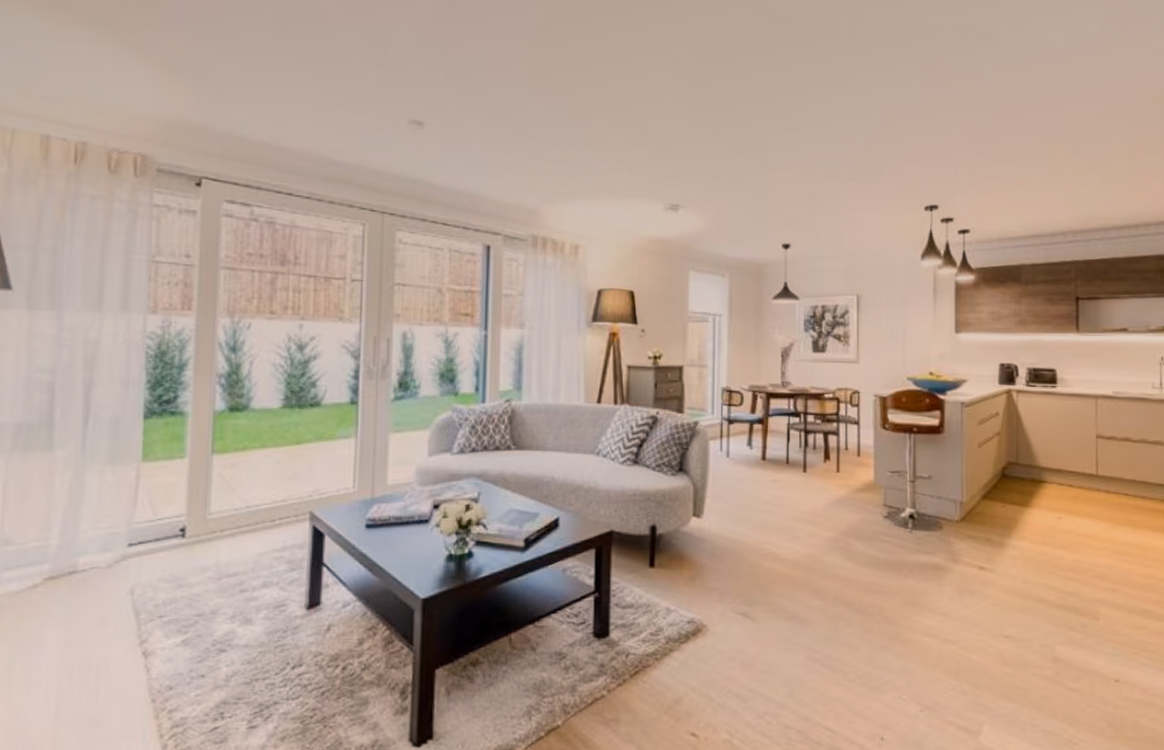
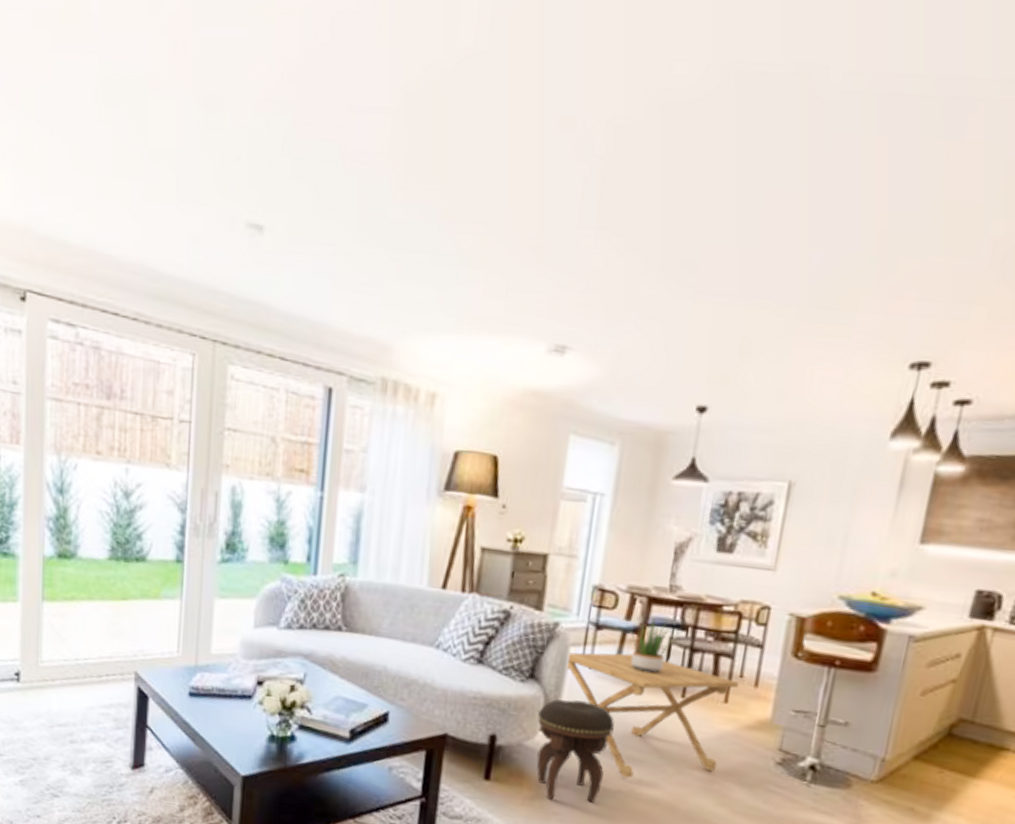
footstool: none [690,484,753,577] -> present [536,699,615,803]
side table: none [707,441,846,548] -> present [564,652,740,779]
potted plant: none [752,410,794,455] -> present [626,618,678,673]

